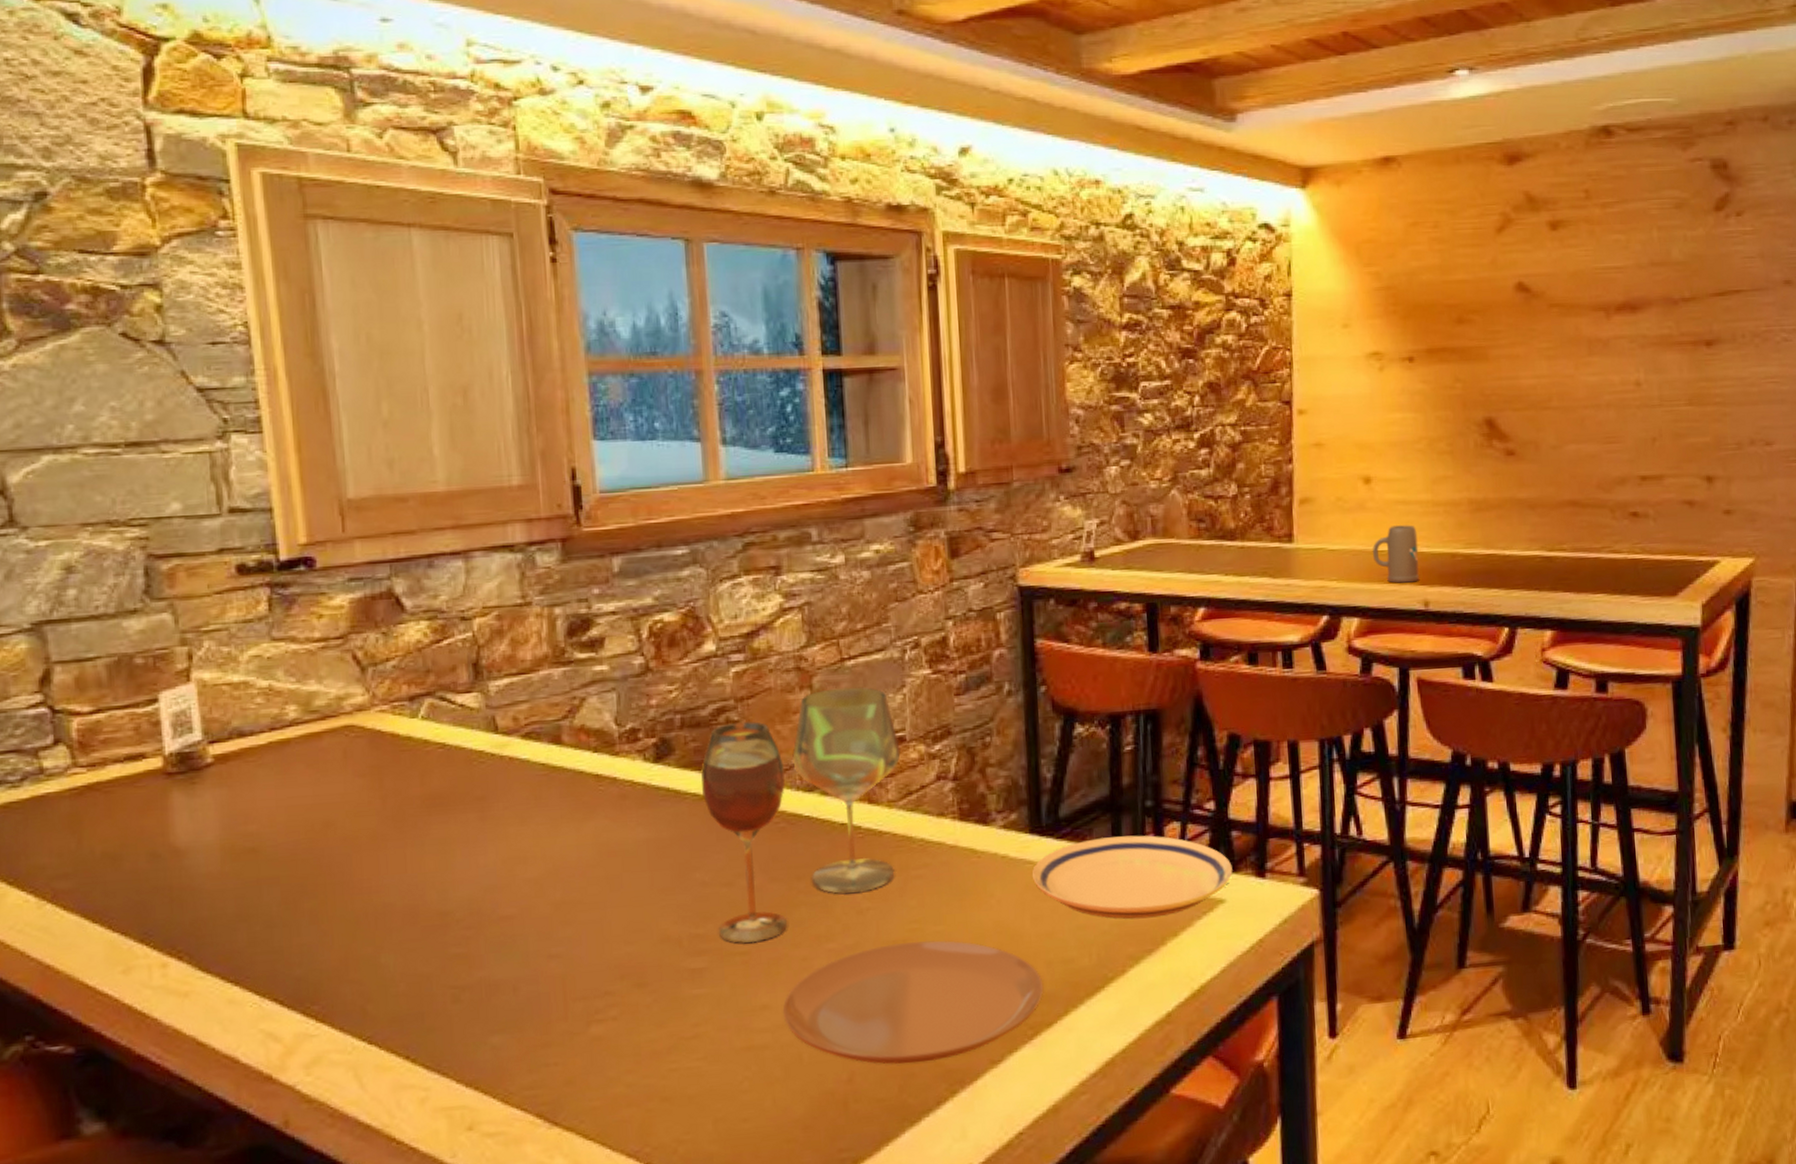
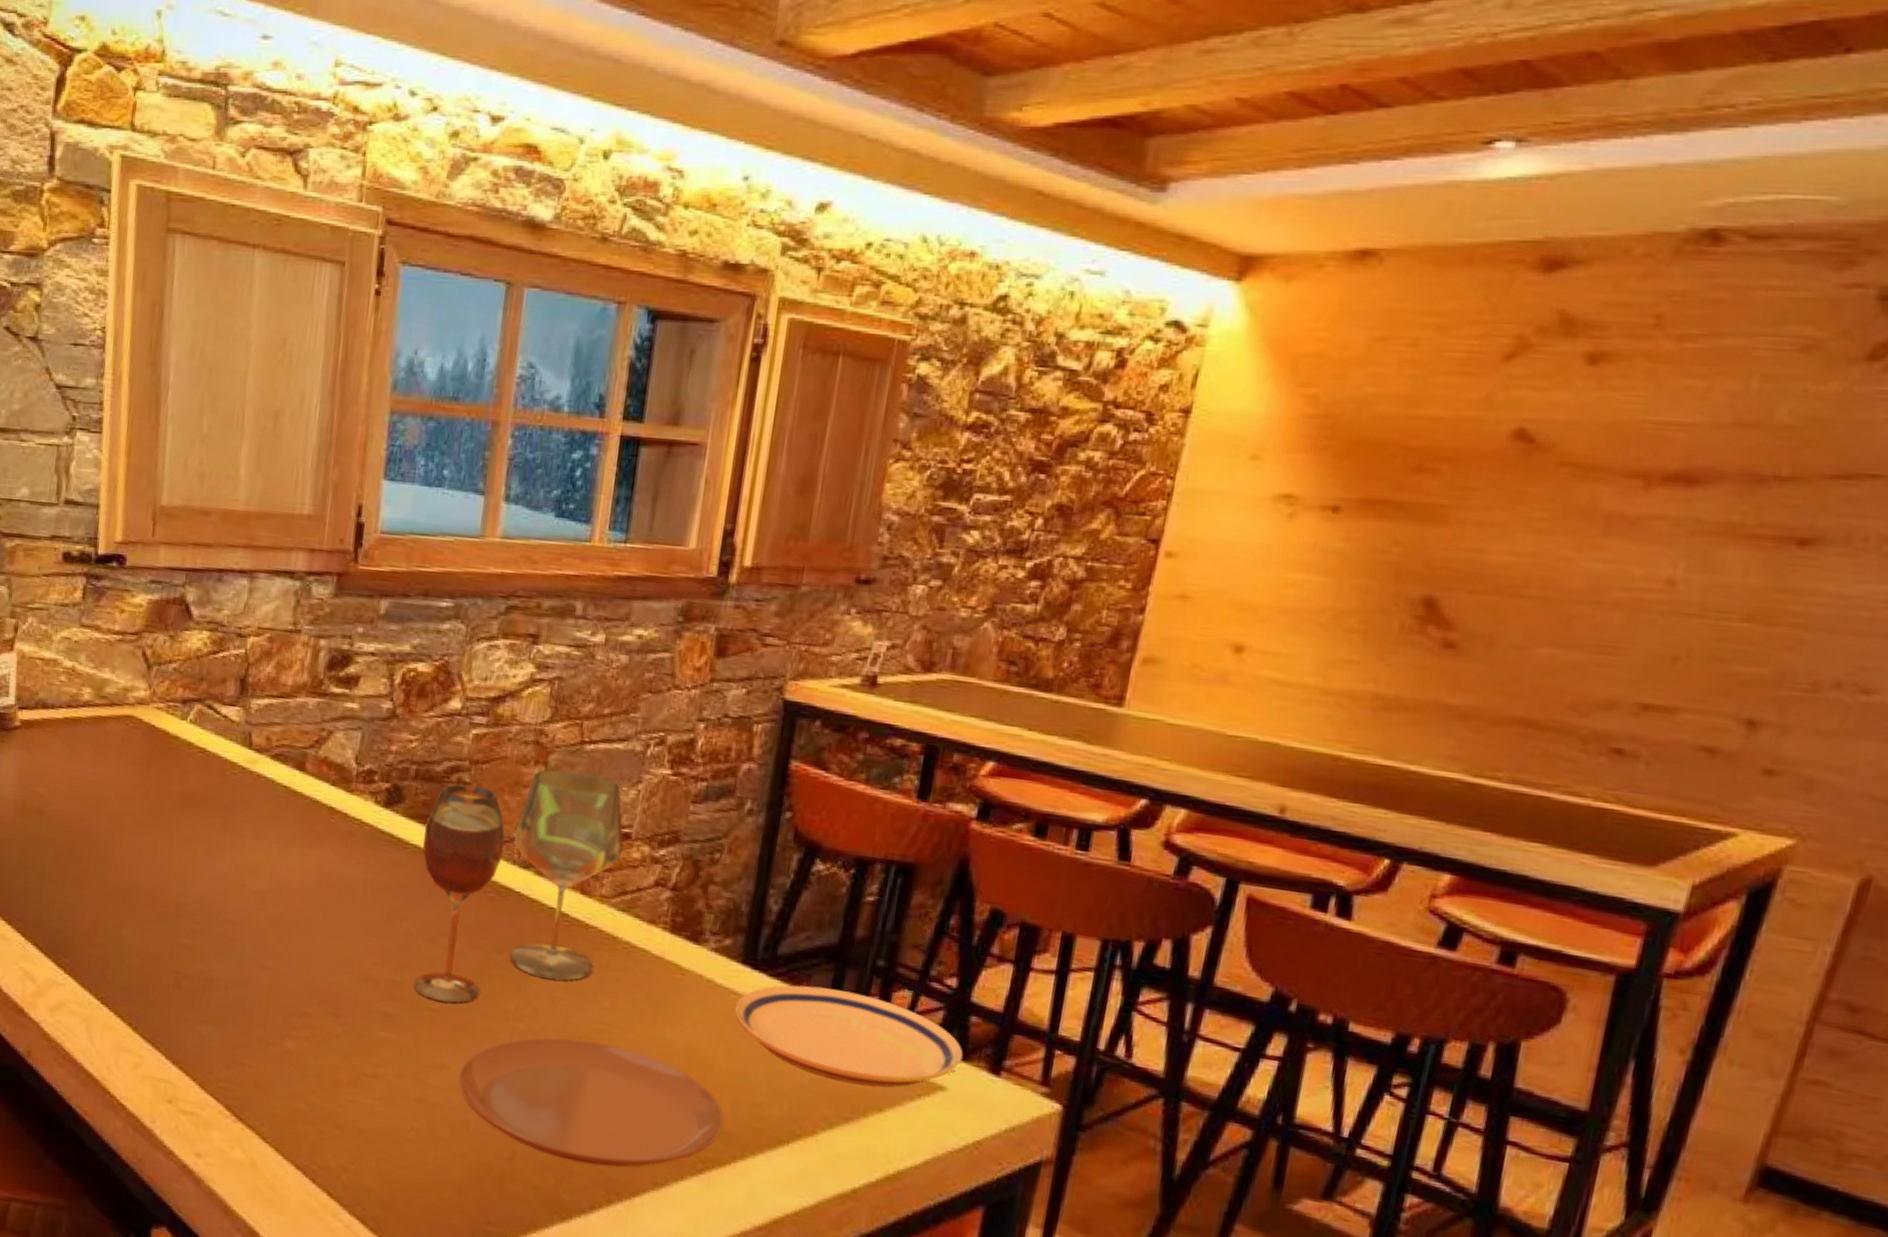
beer mug: present [1372,525,1419,583] -> none [1223,709,1292,782]

